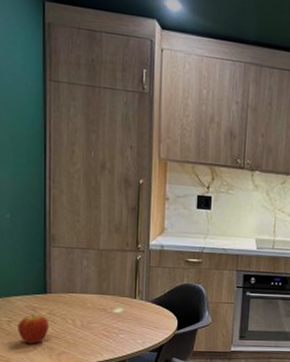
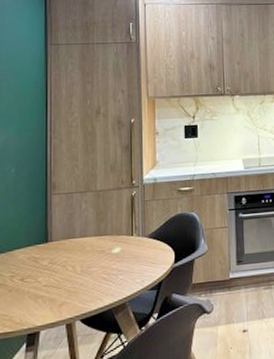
fruit: present [18,314,49,344] -> none [20,265,50,298]

